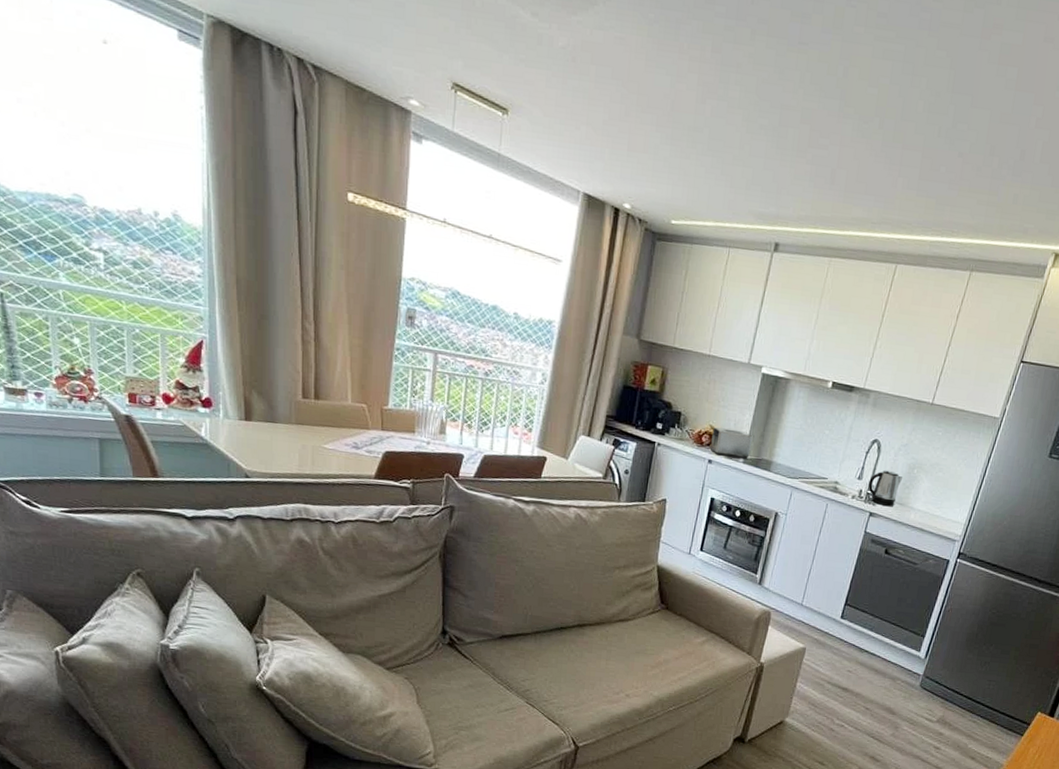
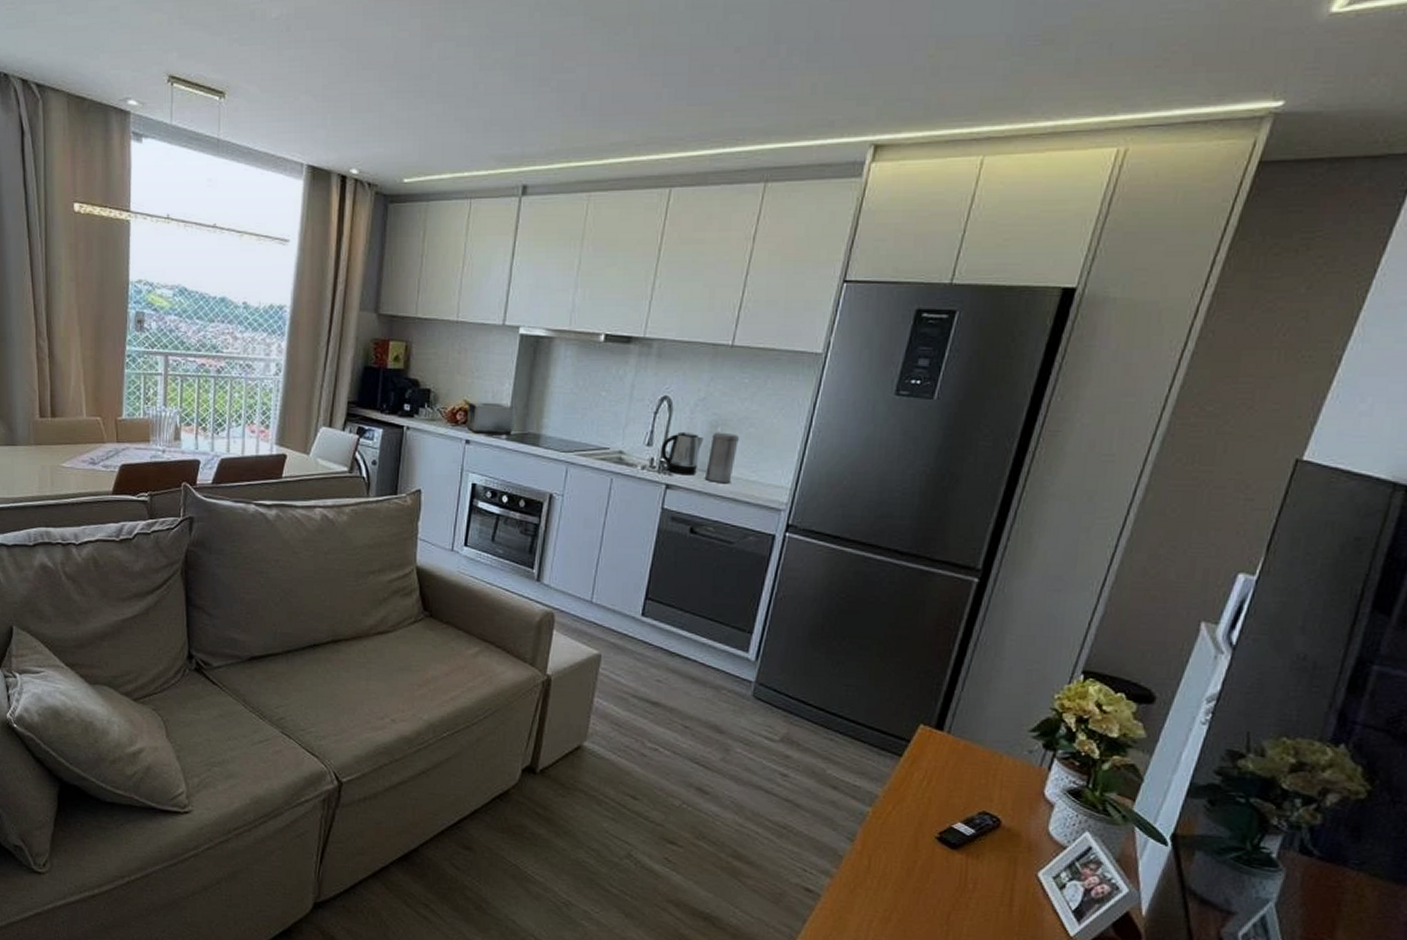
canister: none [900,473,930,516] -> present [704,432,739,484]

